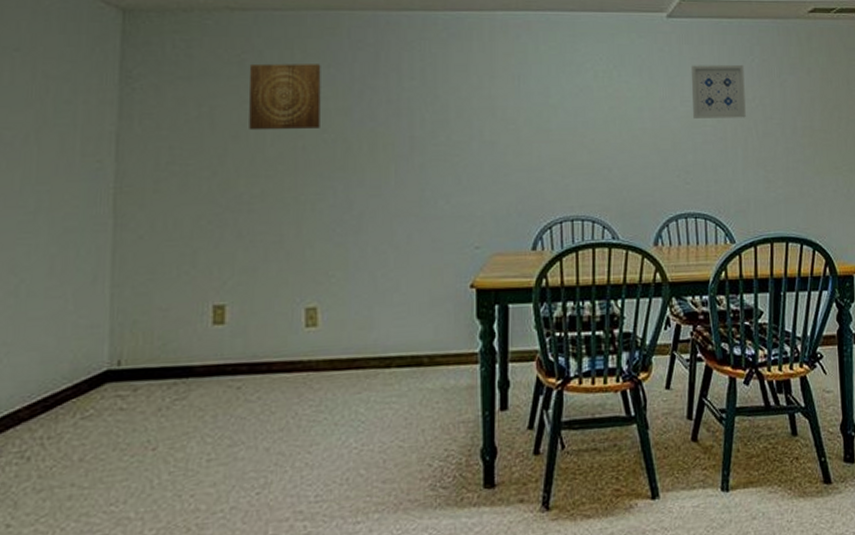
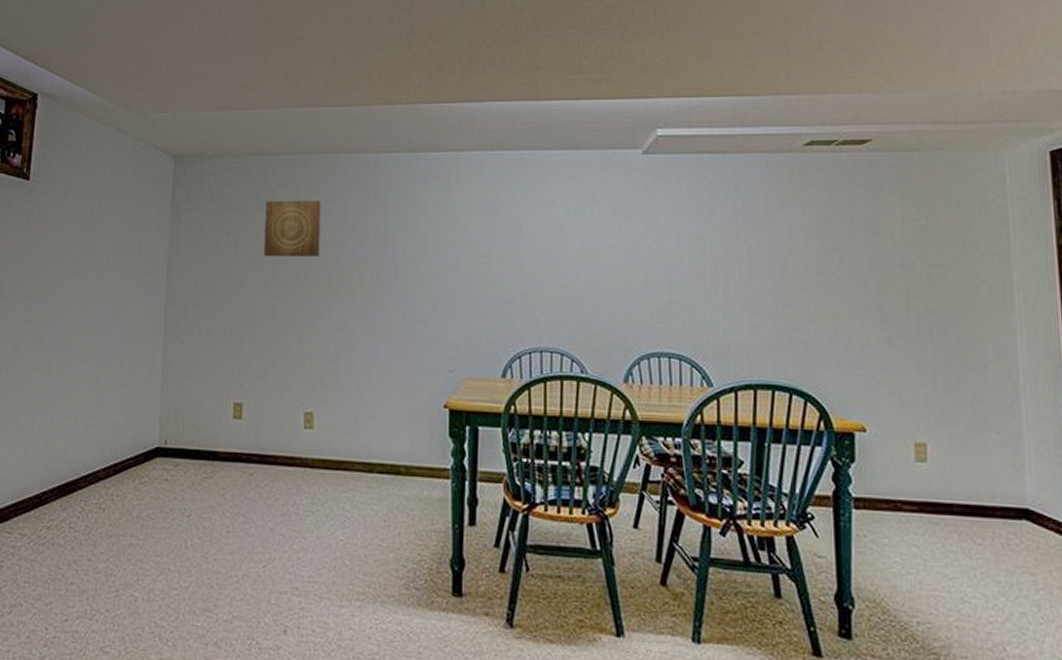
wall art: present [690,65,746,118] -> none [667,202,728,257]

